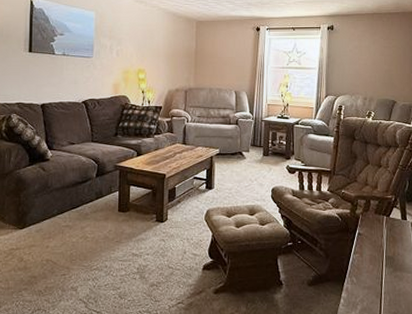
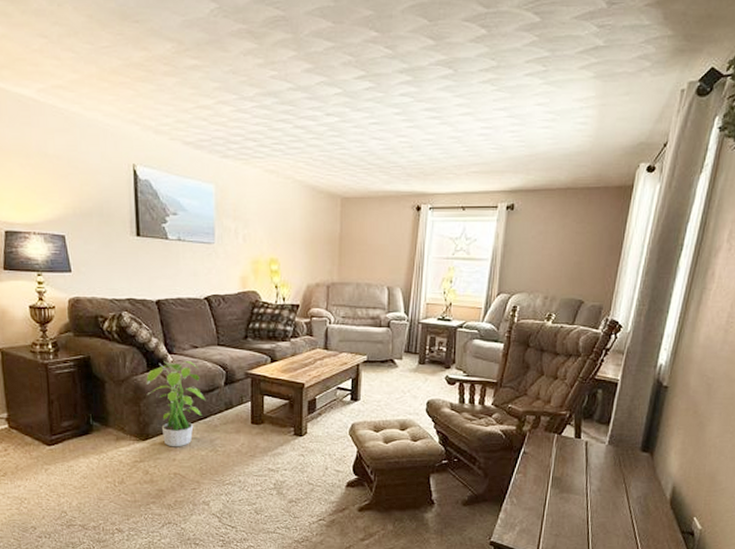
potted plant: none [27,155,79,235] -> present [146,360,206,447]

